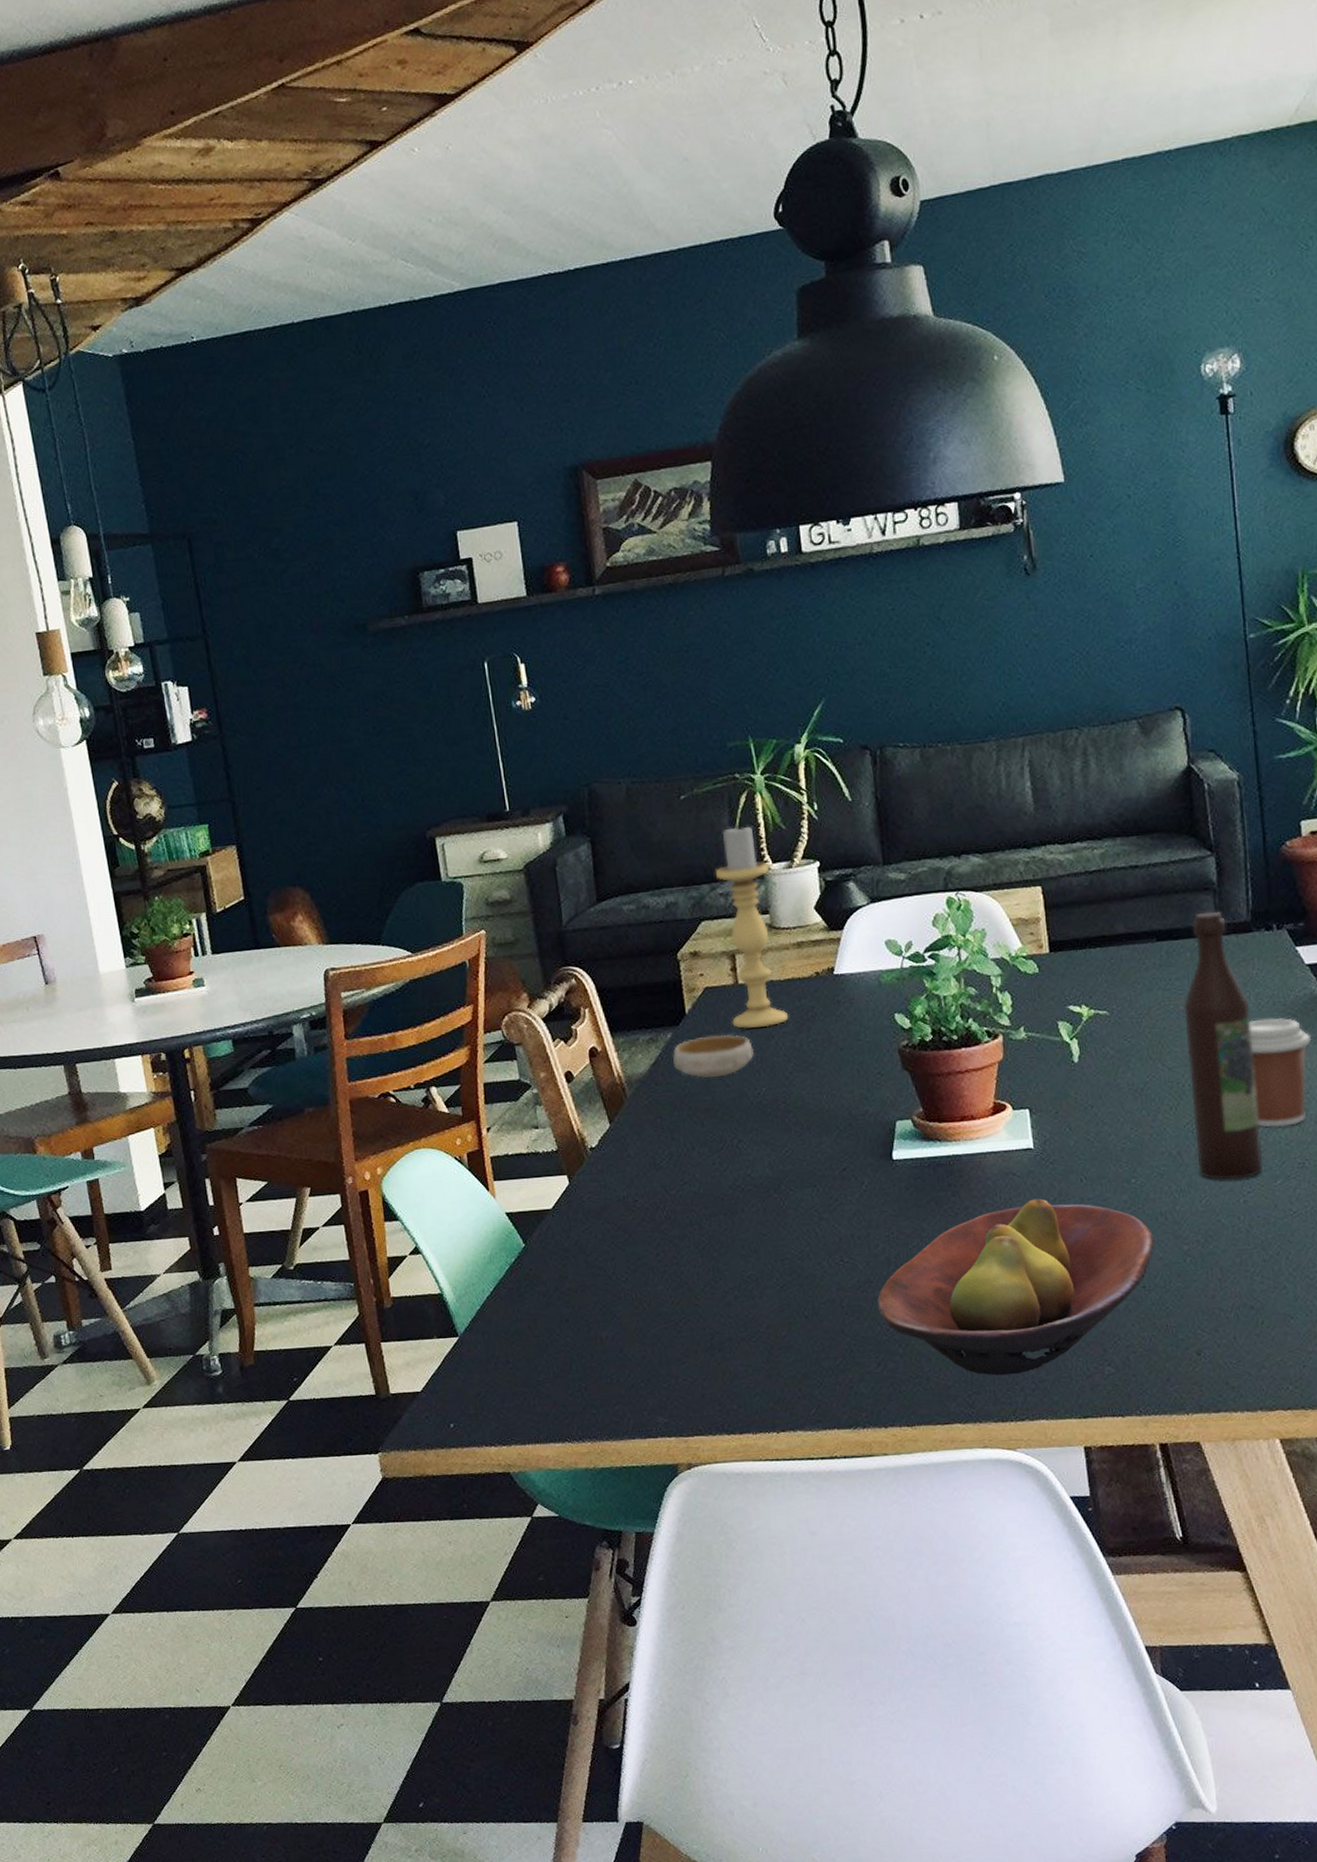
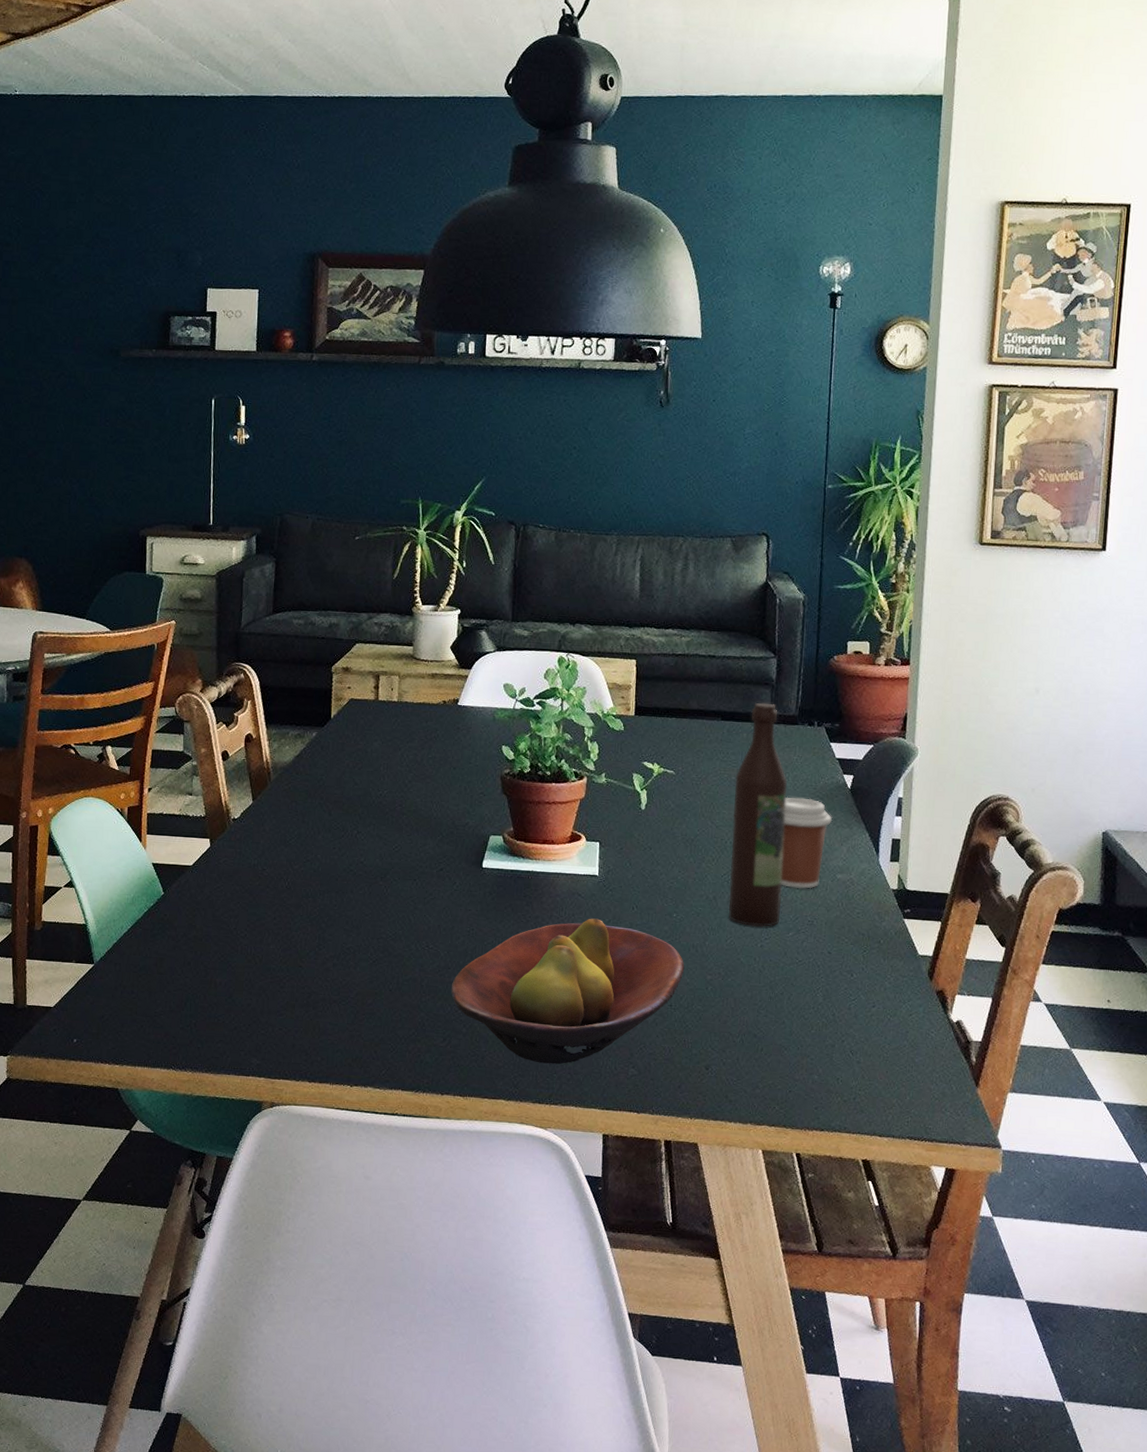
bowl: present [673,1034,754,1078] -> none [314,739,382,776]
candle holder: present [716,824,789,1029] -> none [368,568,418,741]

